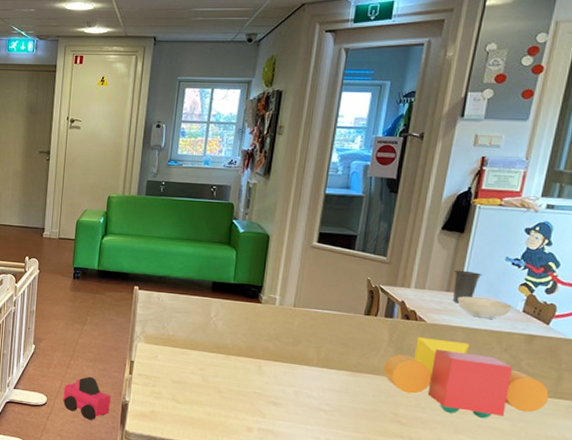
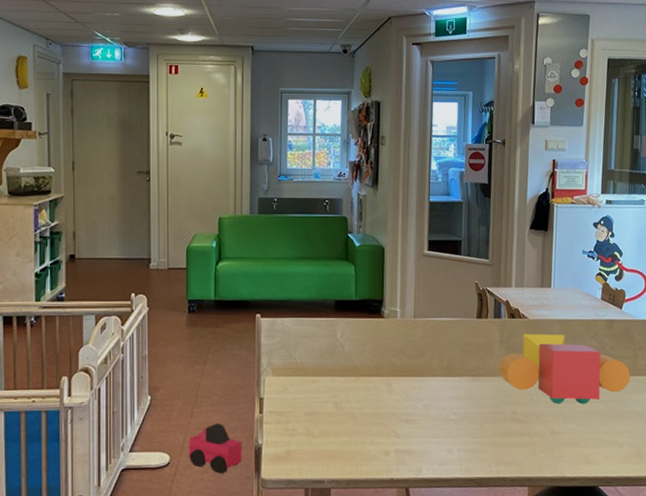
cup: present [452,270,482,303] -> none [544,266,567,298]
bowl: present [457,296,512,320] -> none [551,290,593,310]

